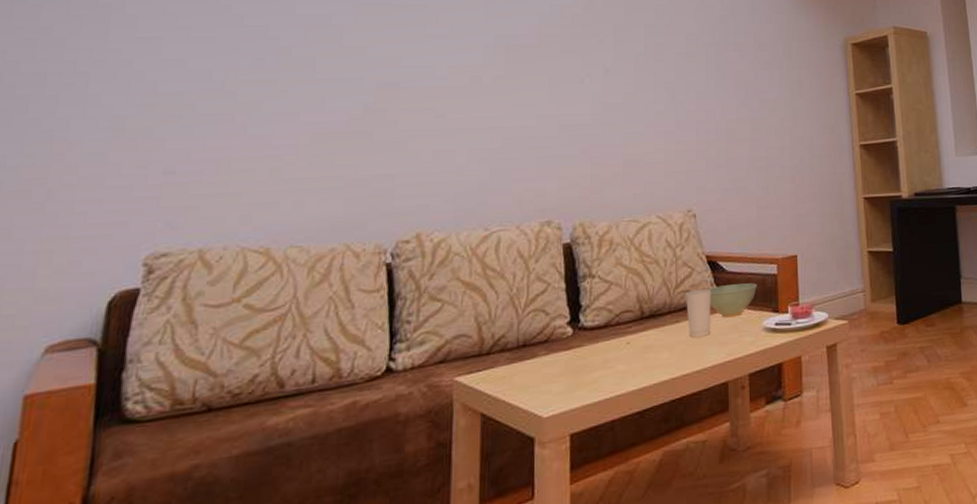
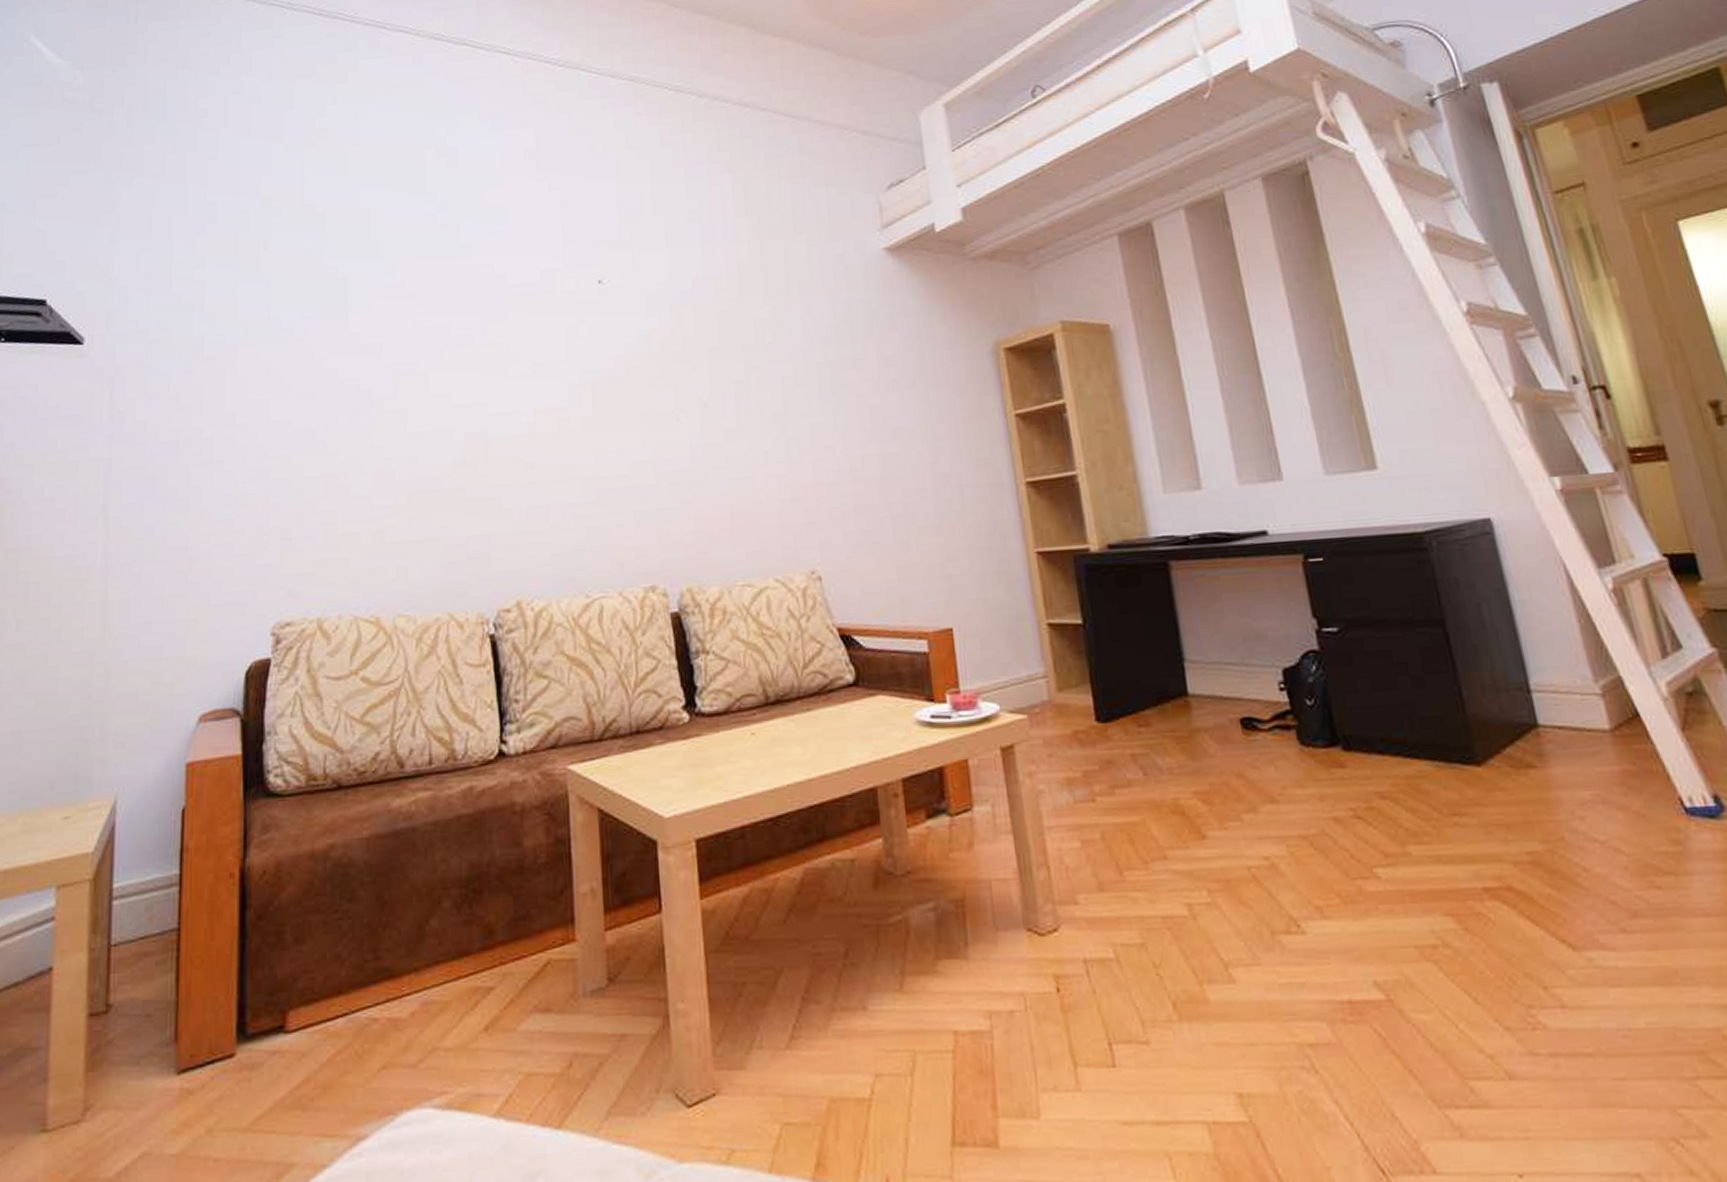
cup: present [685,289,711,339] -> none [815,670,850,731]
bowl: present [708,283,757,318] -> none [843,663,904,707]

